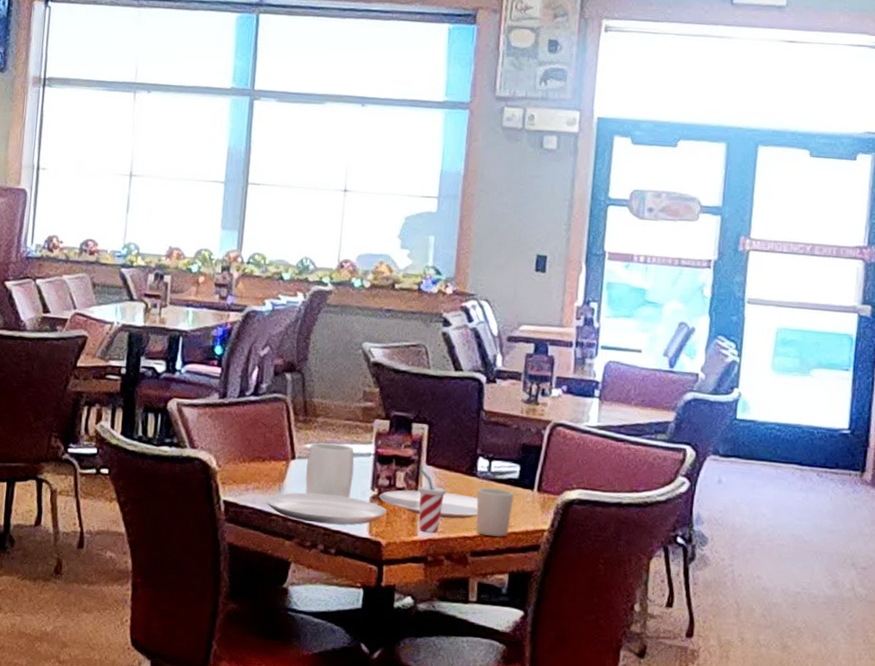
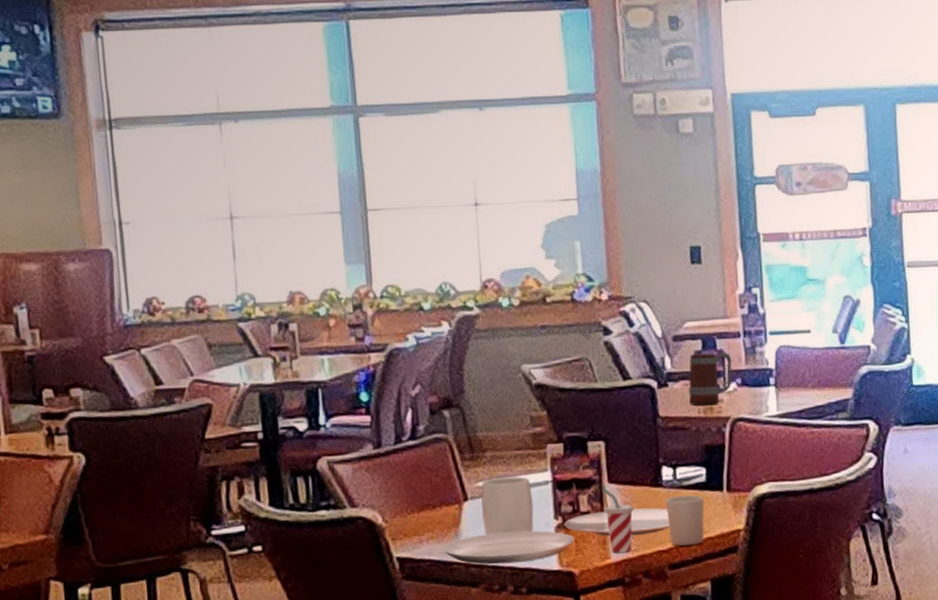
beer mug: none [514,356,561,408] -> present [689,353,732,406]

